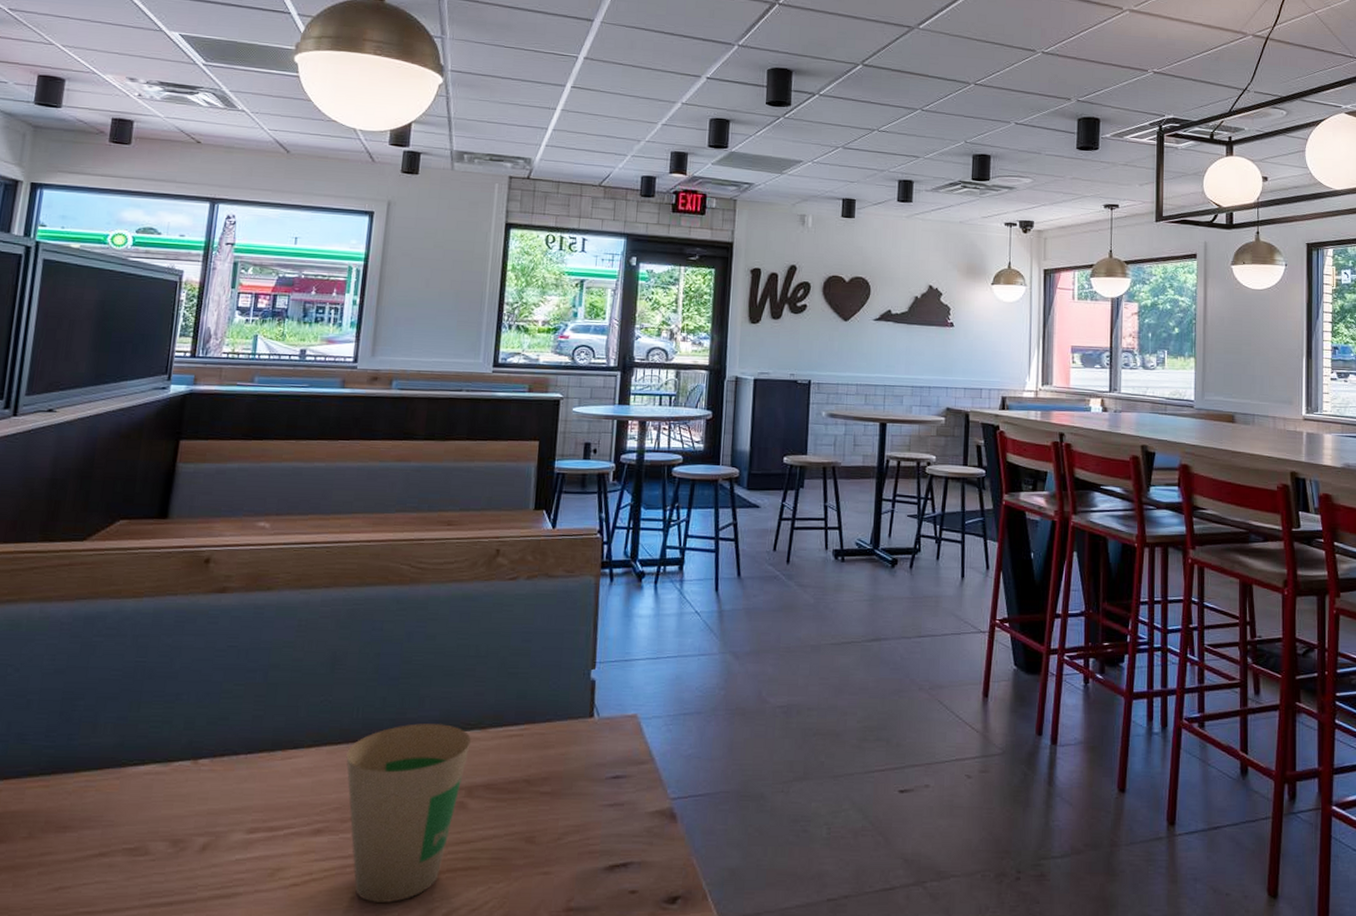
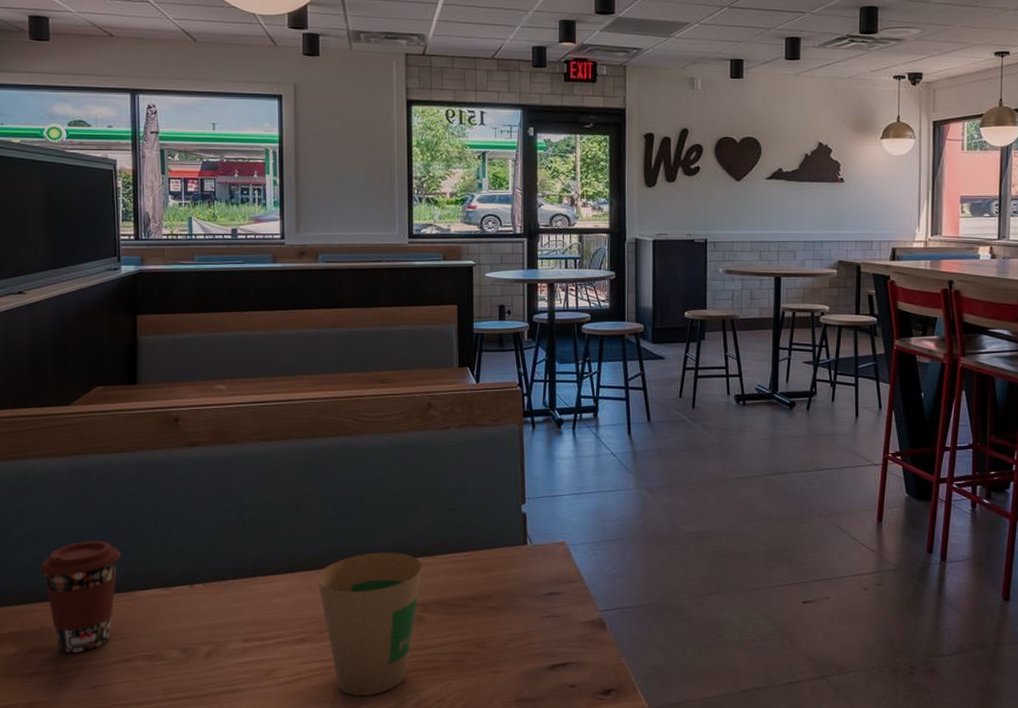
coffee cup: none [15,703,117,845] -> present [40,540,121,653]

